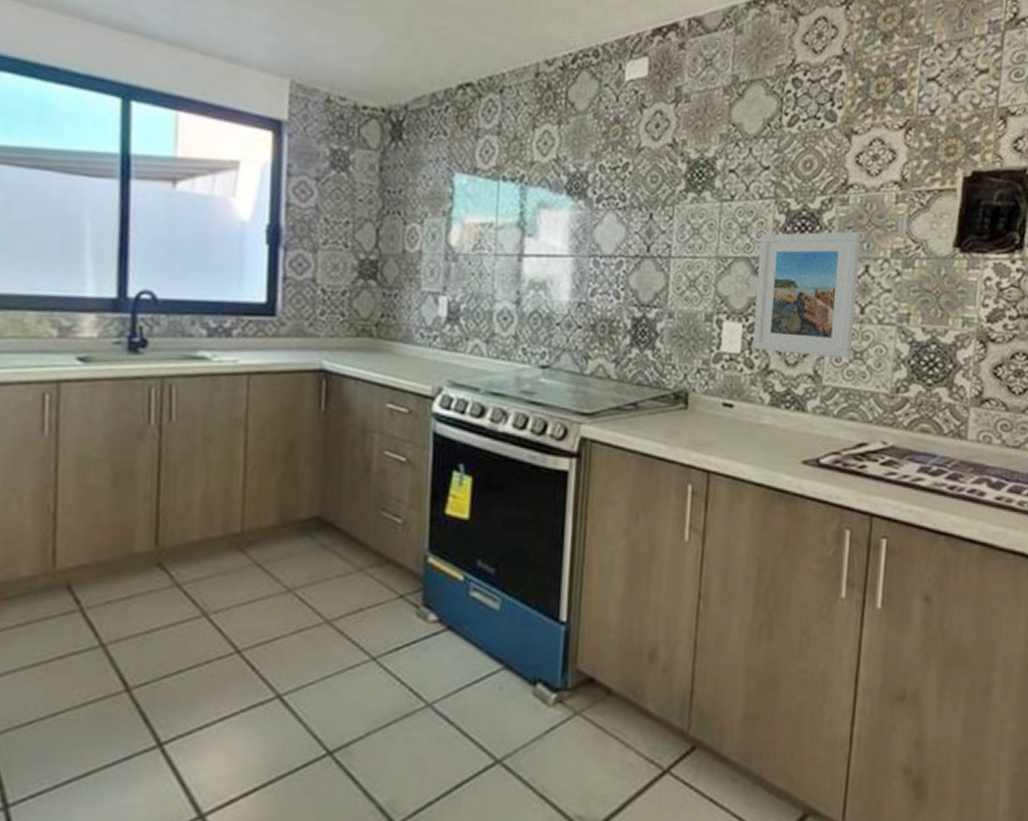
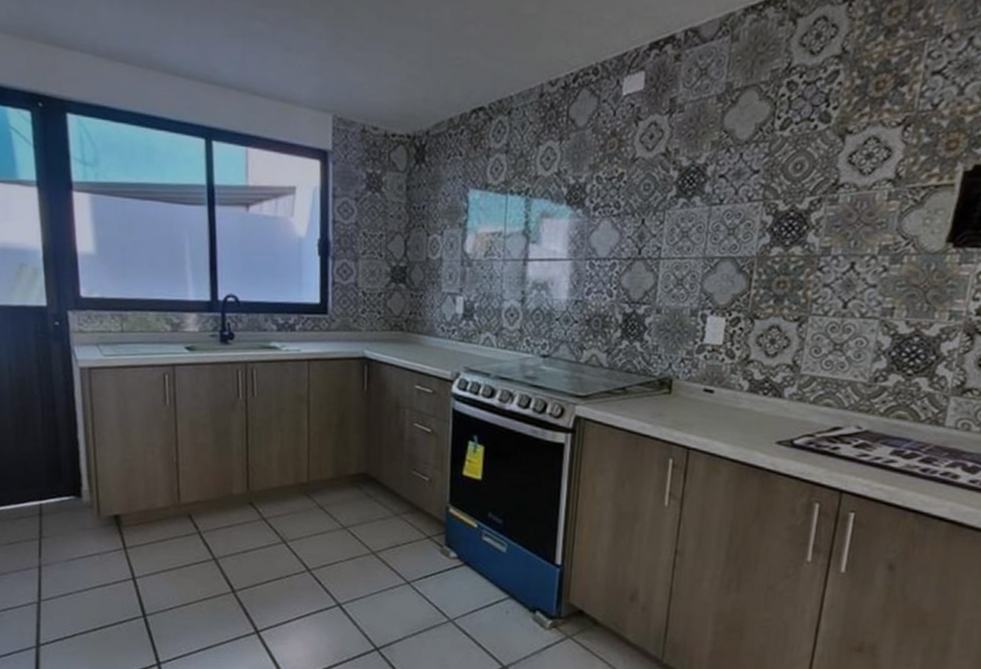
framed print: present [753,231,861,359] -> none [734,229,849,350]

